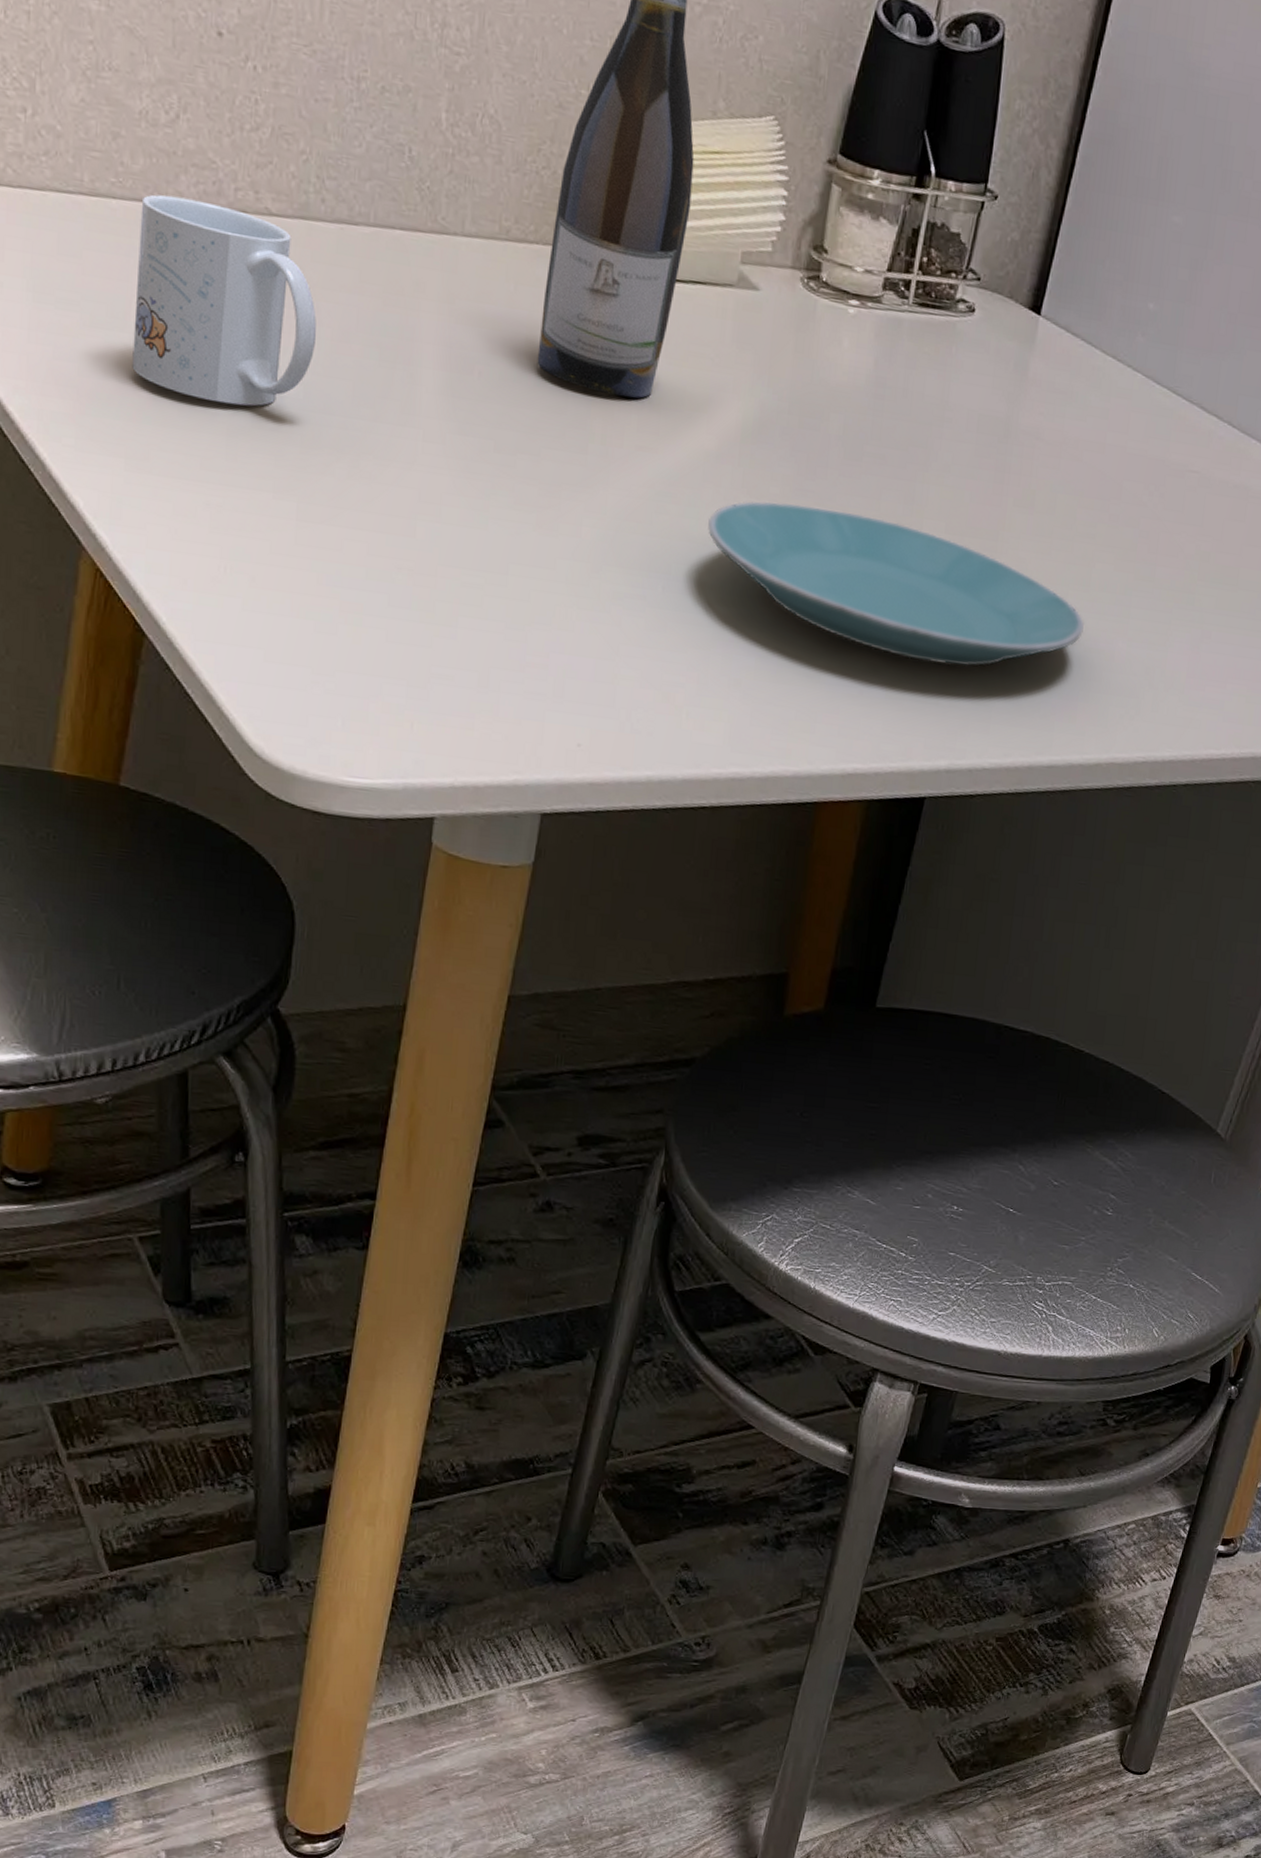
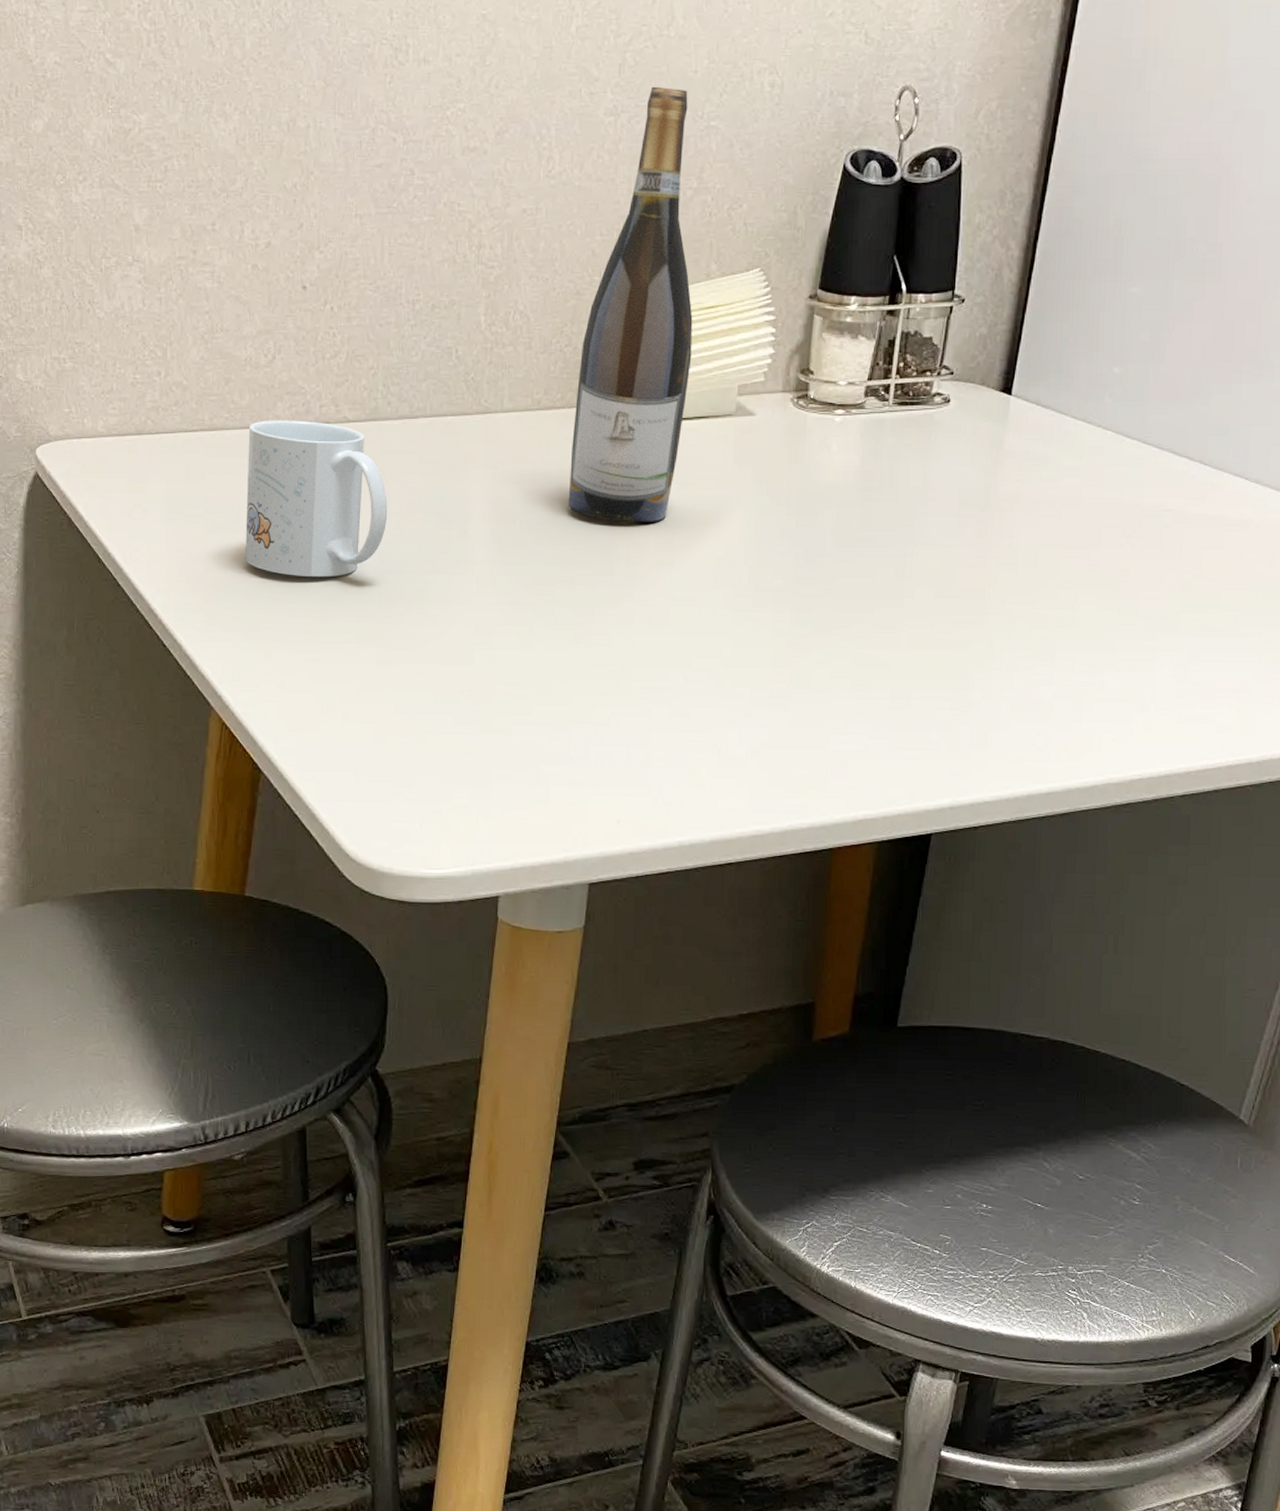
plate: present [708,501,1084,667] -> none [721,591,1072,713]

